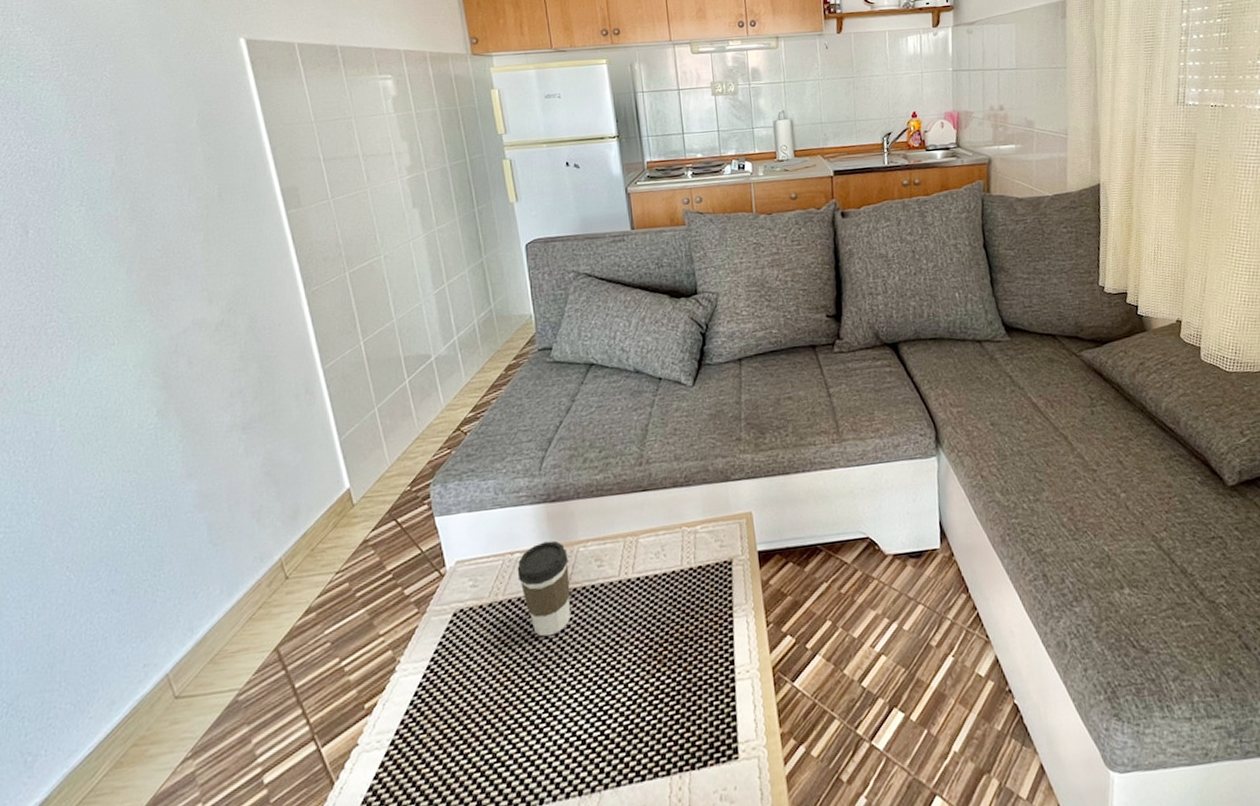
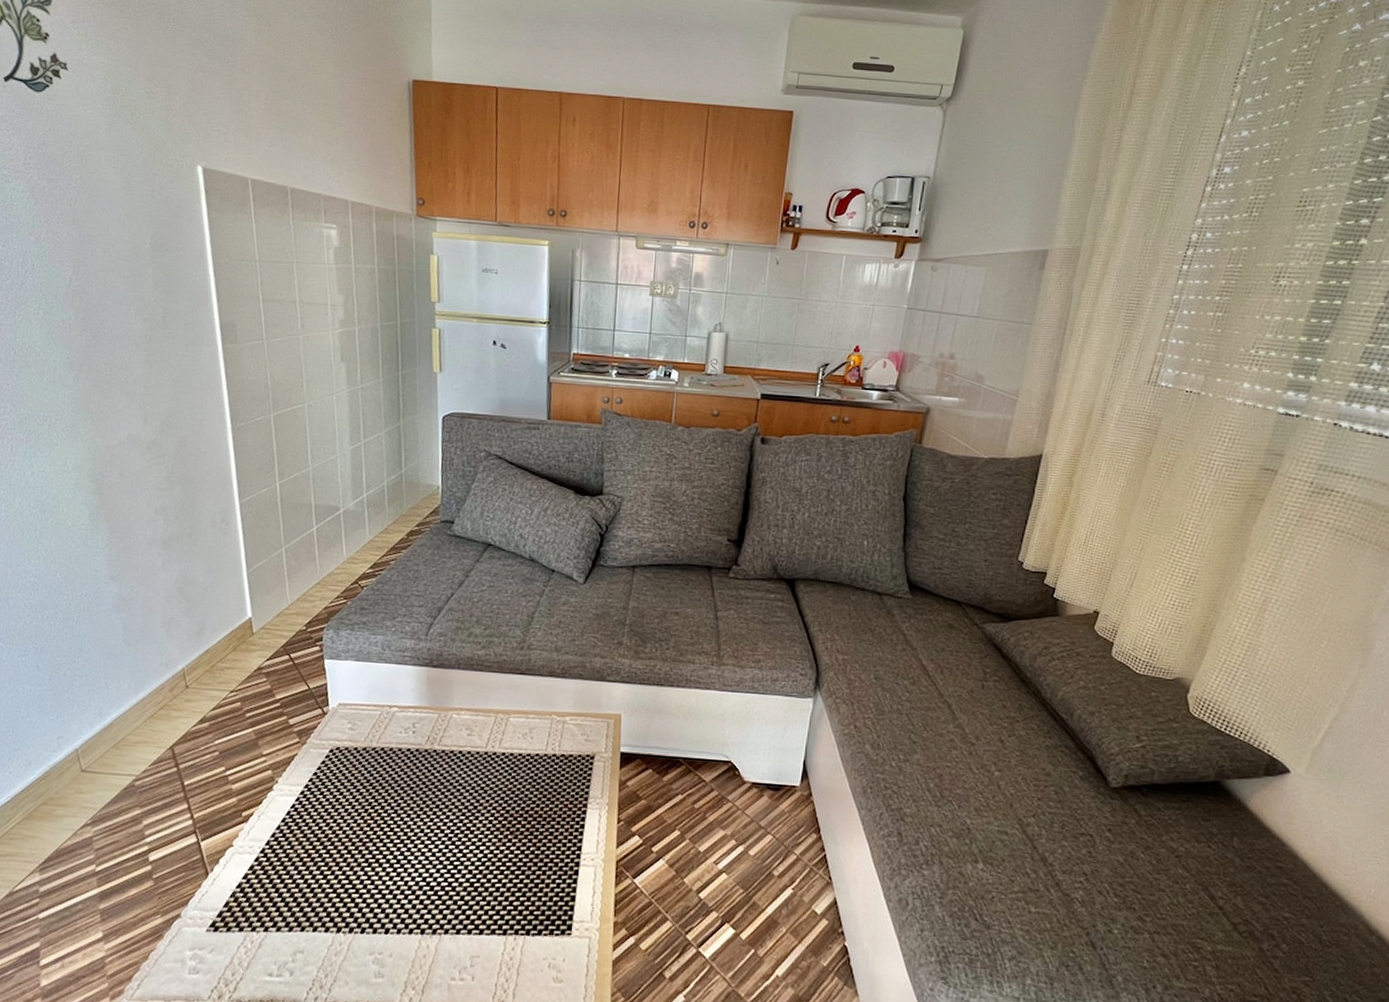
coffee cup: present [517,540,572,637] -> none [392,702,442,789]

